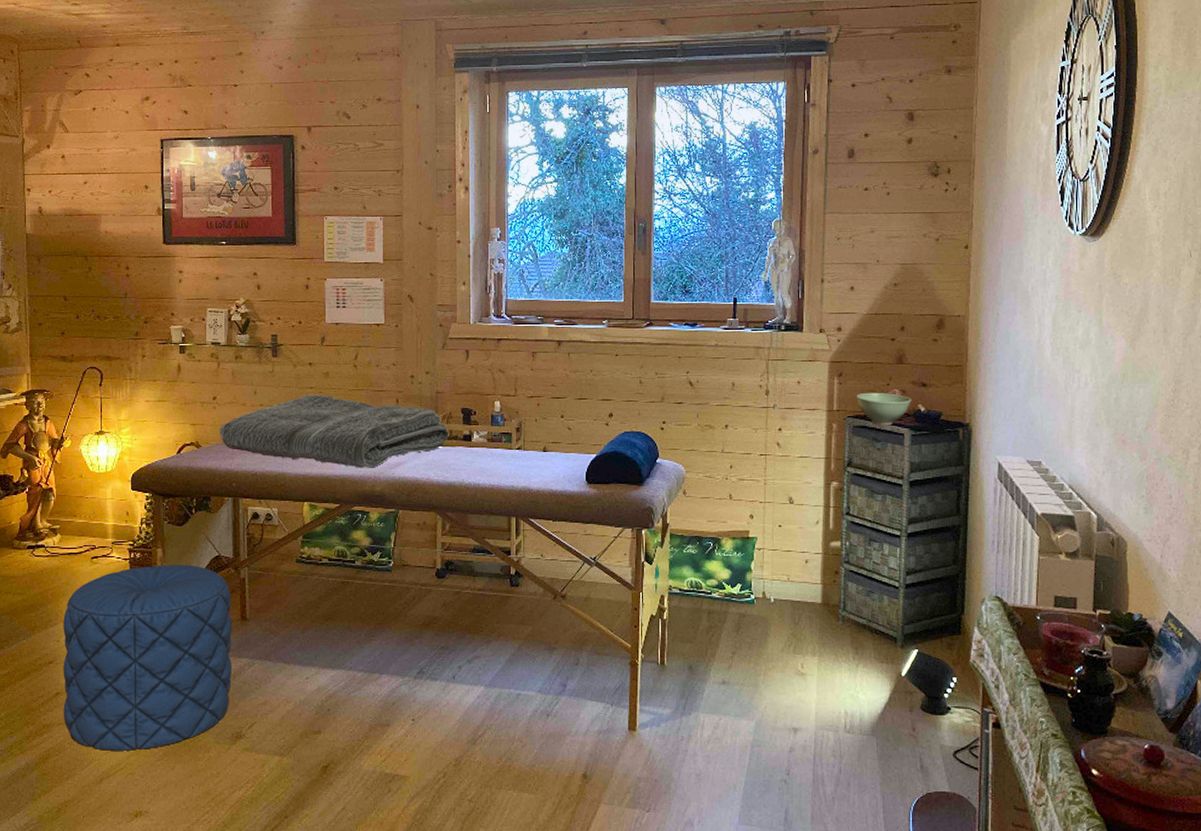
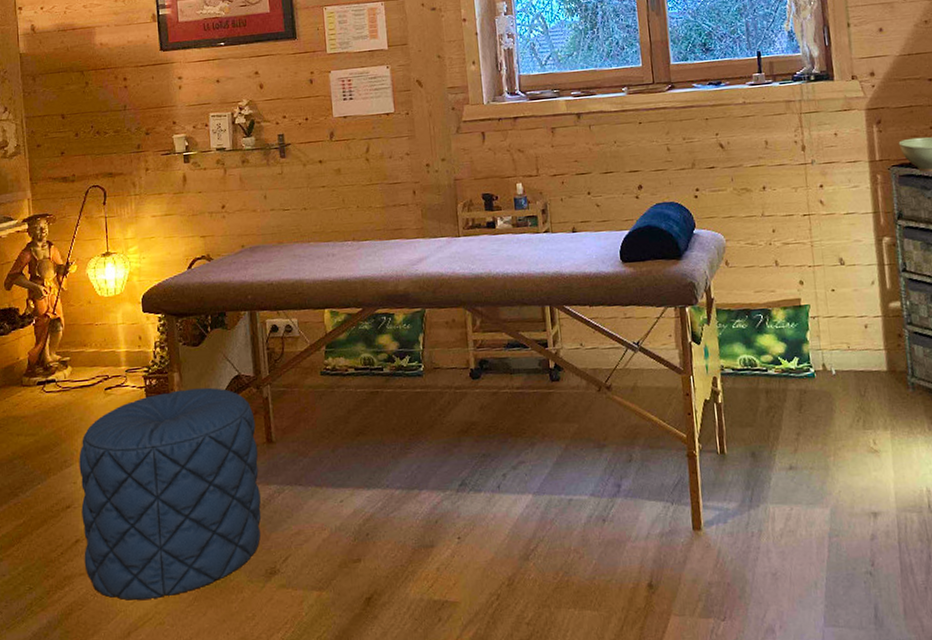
towel: present [219,394,449,468] -> none [230,193,472,268]

